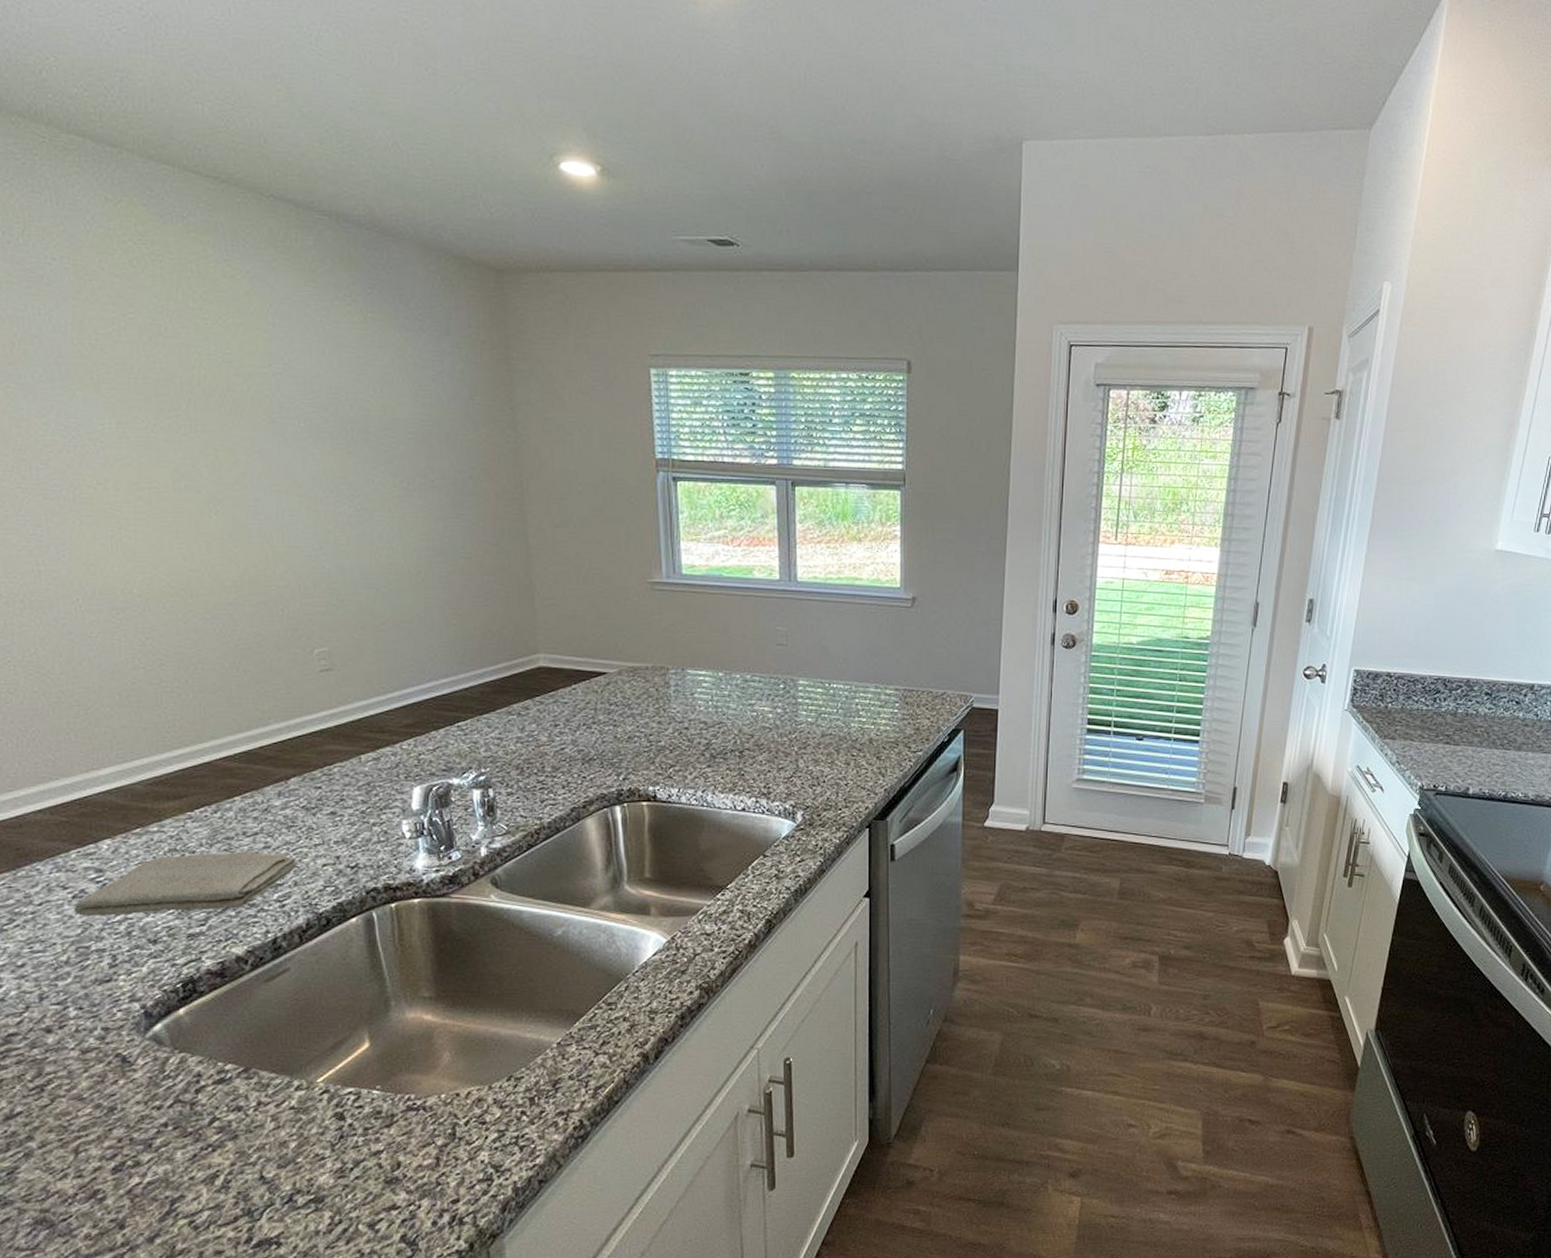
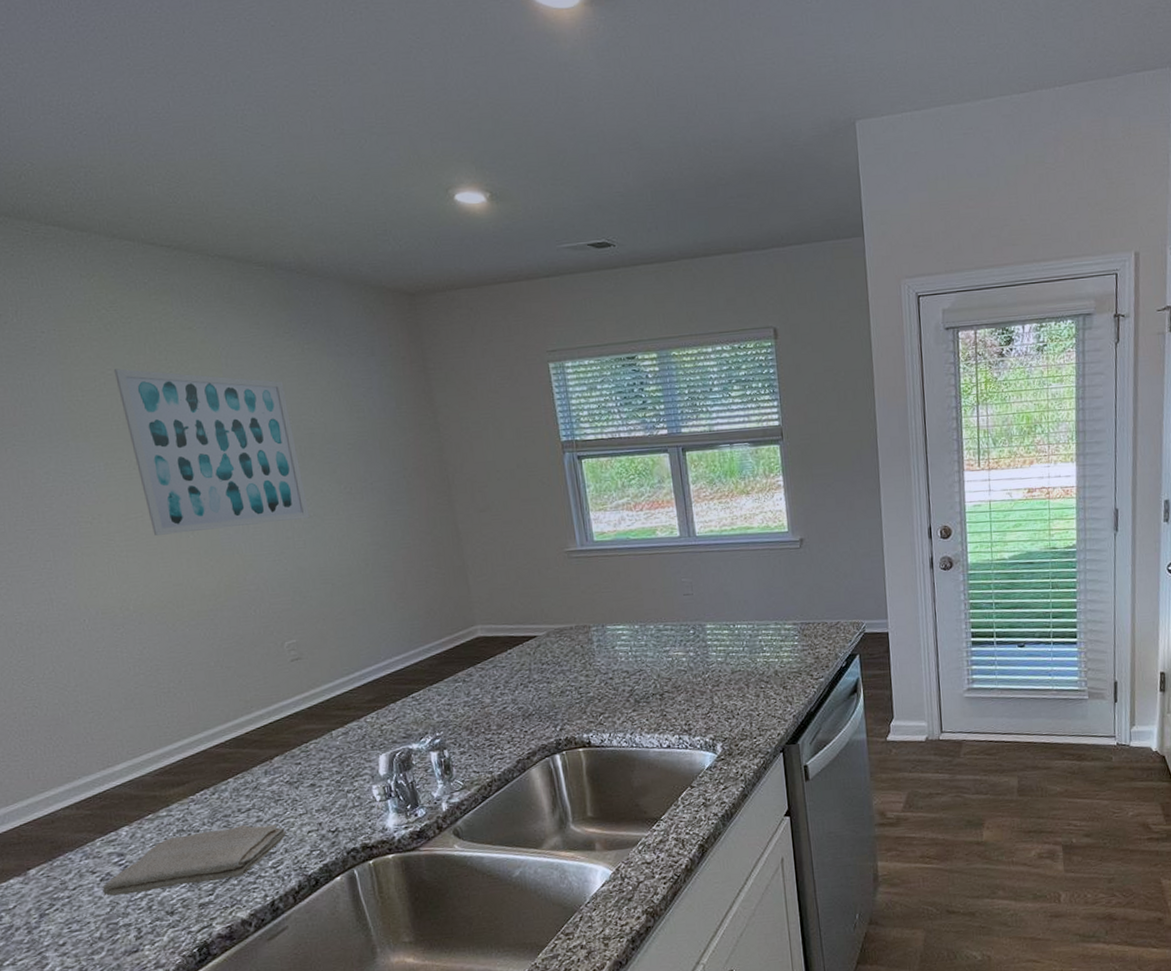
wall art: none [136,313,356,512] -> present [113,368,309,536]

